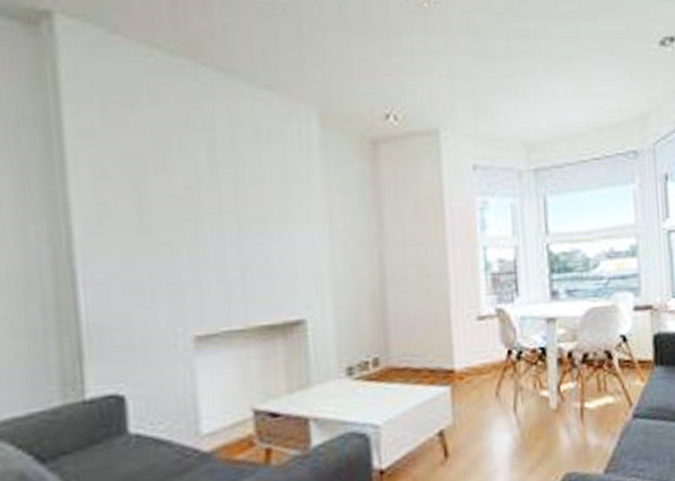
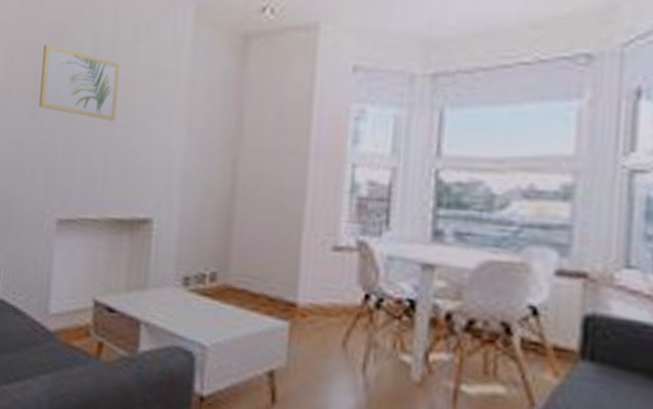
wall art: none [143,152,248,229] -> present [38,44,120,121]

